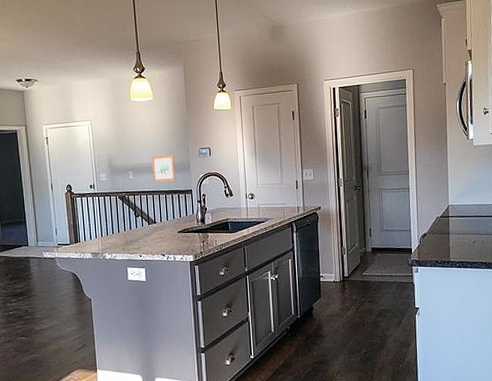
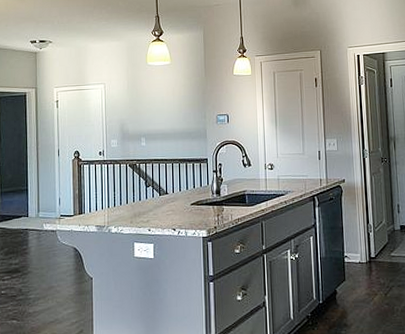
wall art: present [151,155,176,183] -> none [166,121,191,150]

